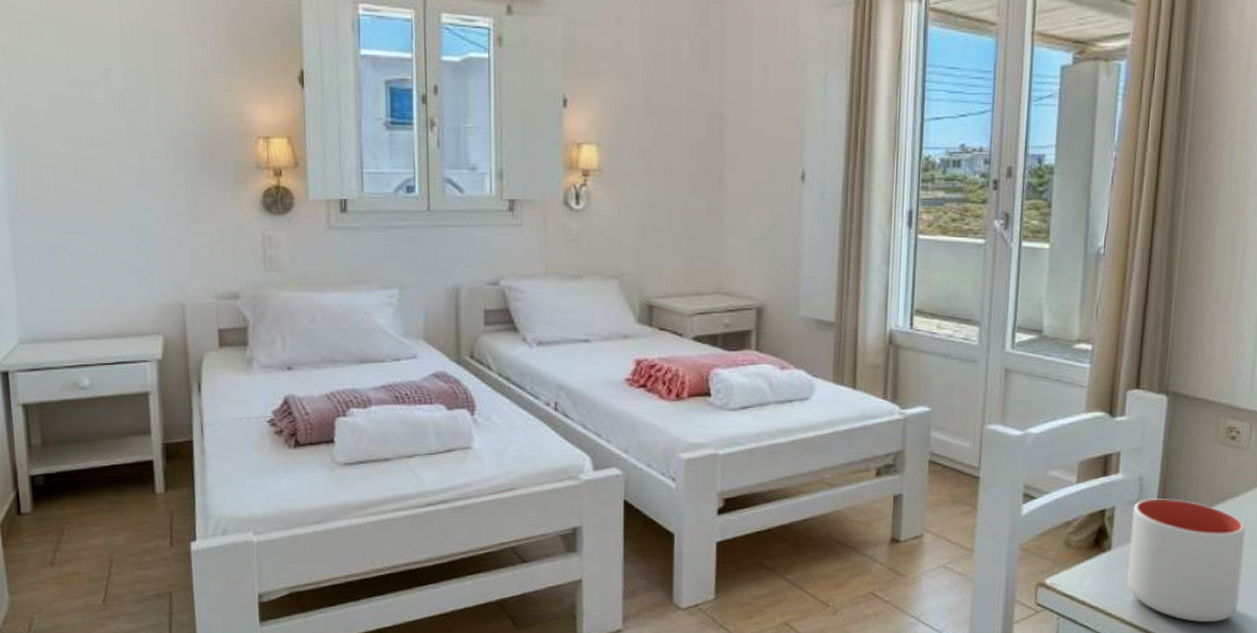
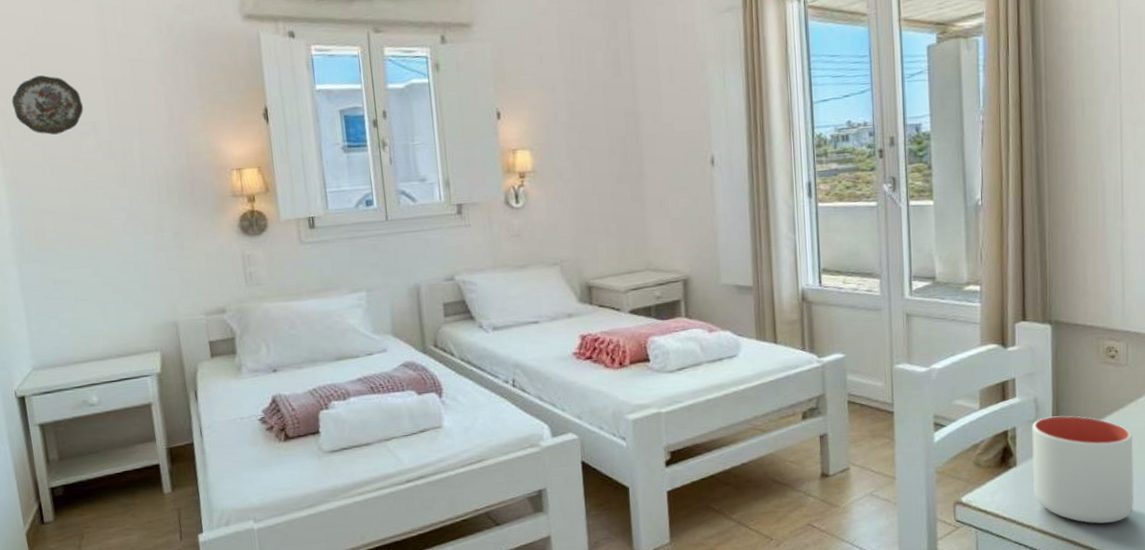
decorative plate: none [15,11,96,80] -> present [11,75,84,135]

